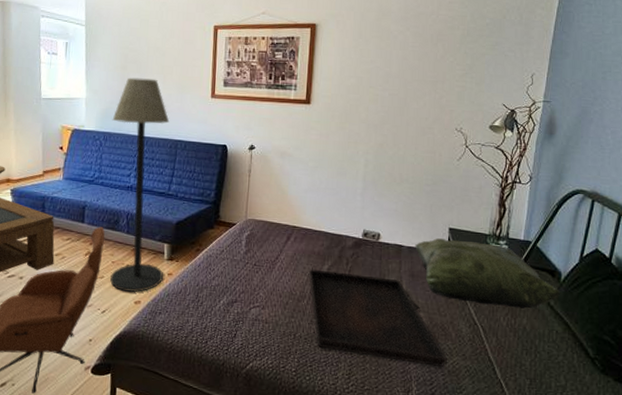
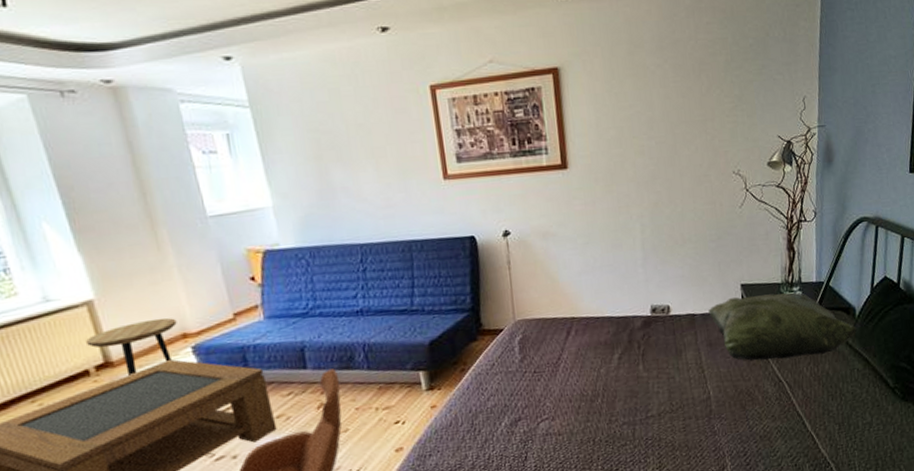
floor lamp: present [110,77,170,293] -> none [316,166,426,441]
serving tray: present [308,269,448,368] -> none [597,351,759,447]

